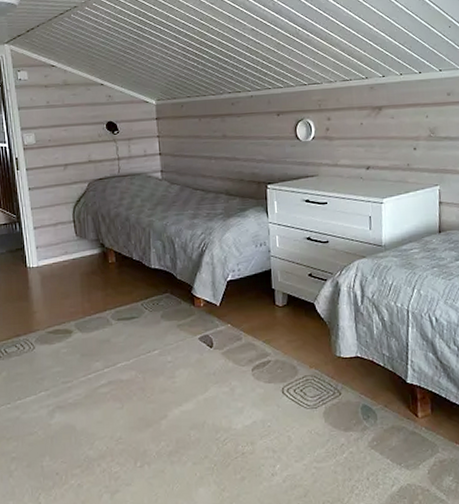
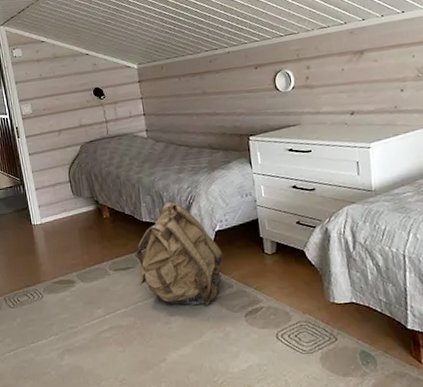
backpack: none [140,249,234,359] -> present [134,202,223,306]

